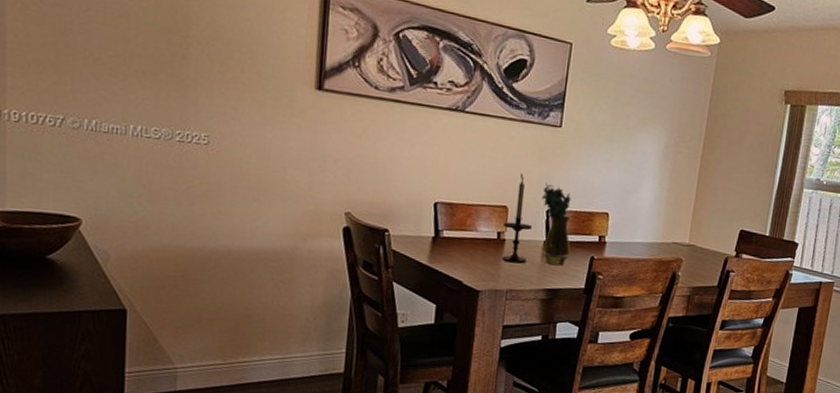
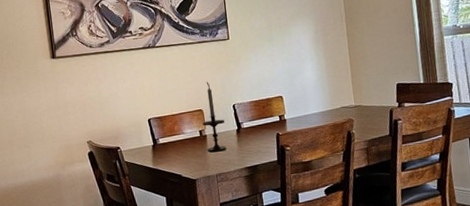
vase: present [541,183,571,265] -> none [226,84,259,147]

